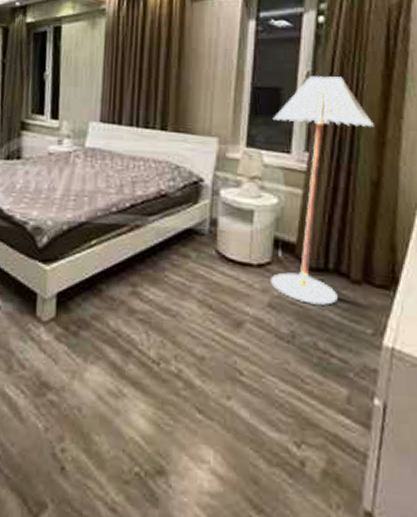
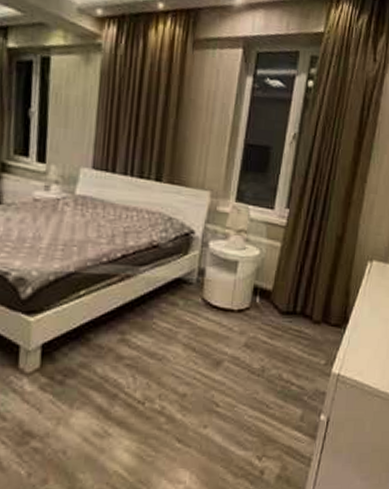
floor lamp: present [269,76,374,305] -> none [247,137,344,343]

